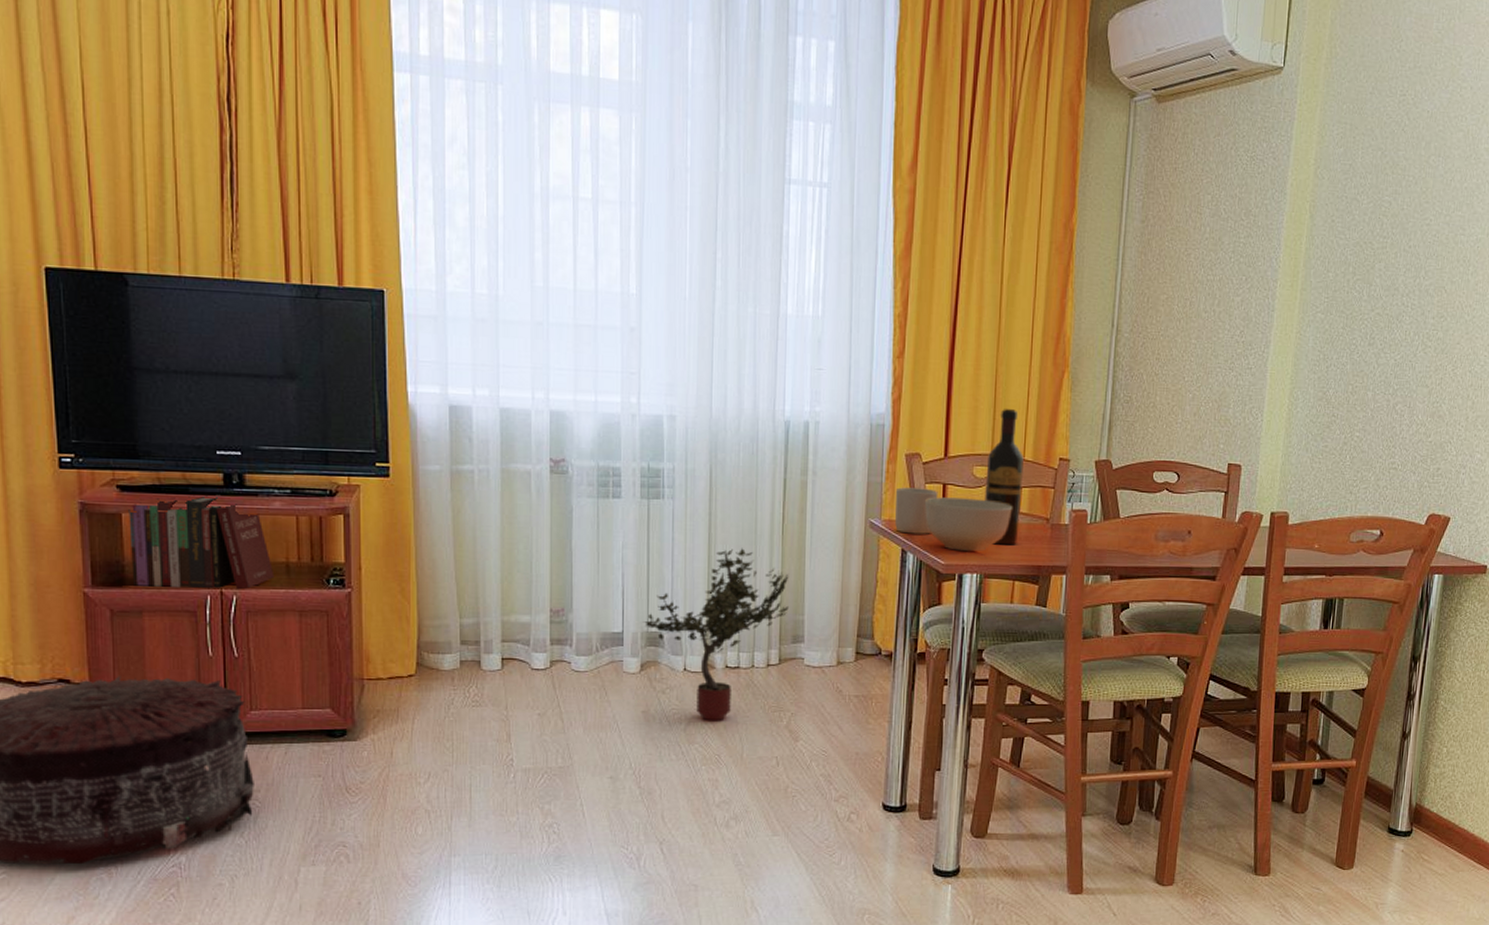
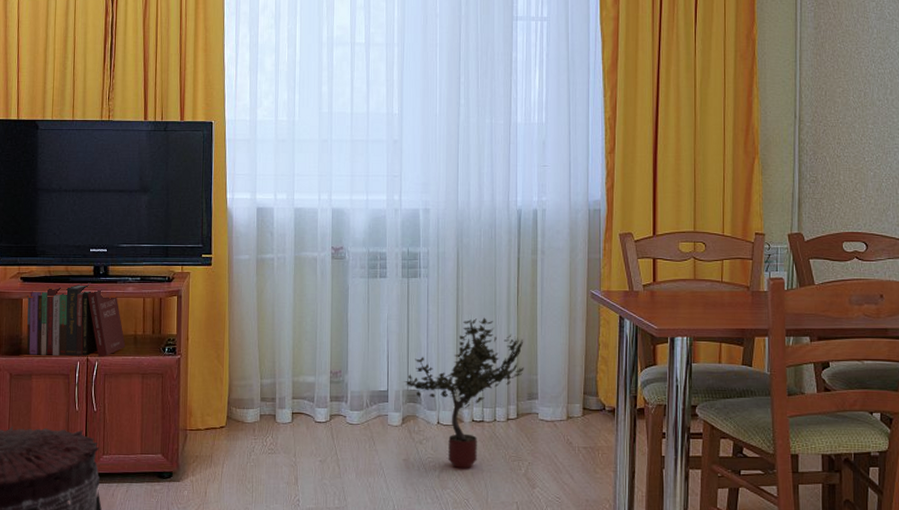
mug: present [895,487,938,534] -> none [613,262,649,303]
bowl: present [924,497,1012,551] -> none [637,270,715,317]
wine bottle: present [985,408,1024,545] -> none [690,191,723,311]

